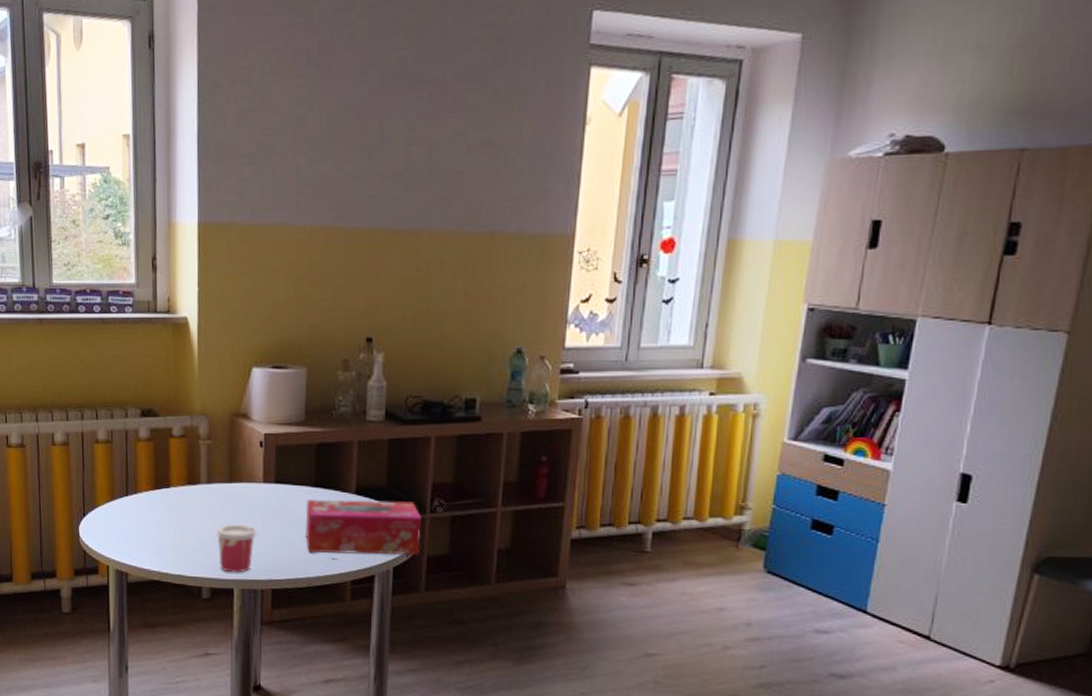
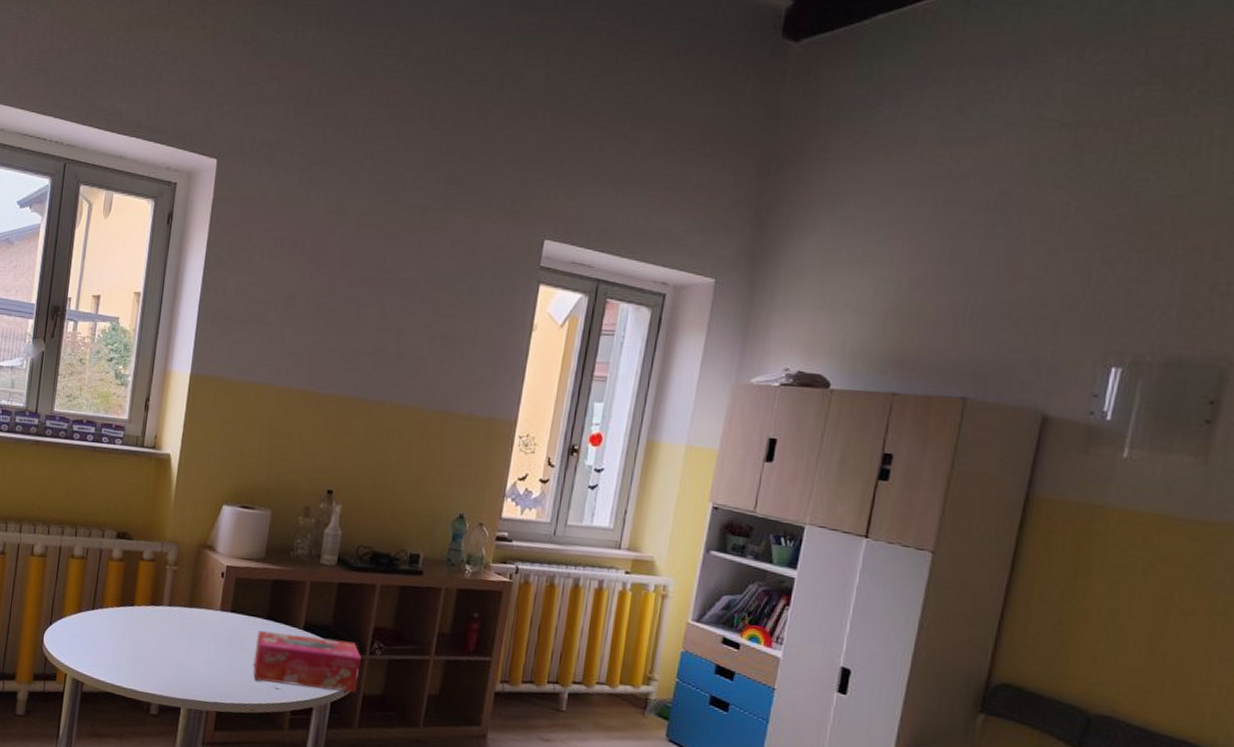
cup: present [215,524,257,573] -> none [170,645,209,693]

